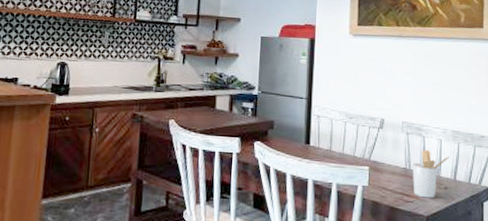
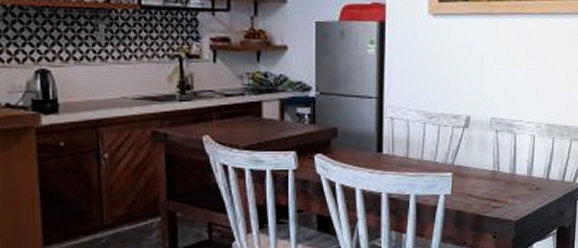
utensil holder: present [413,149,450,198] -> none [501,147,543,202]

